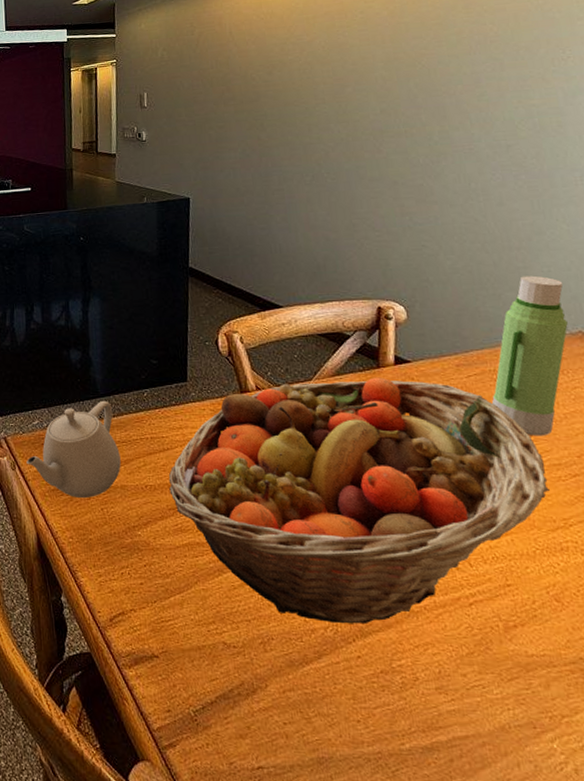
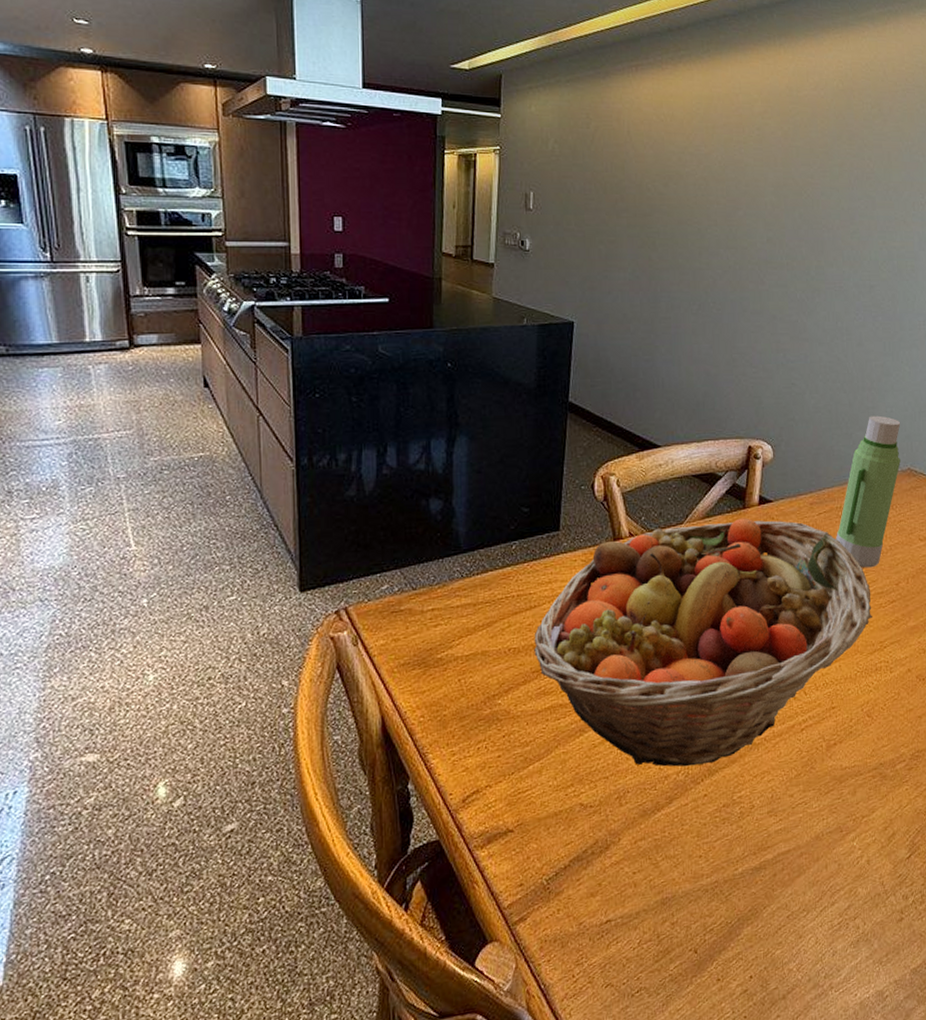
teapot: present [26,401,121,499] -> none [372,557,483,671]

